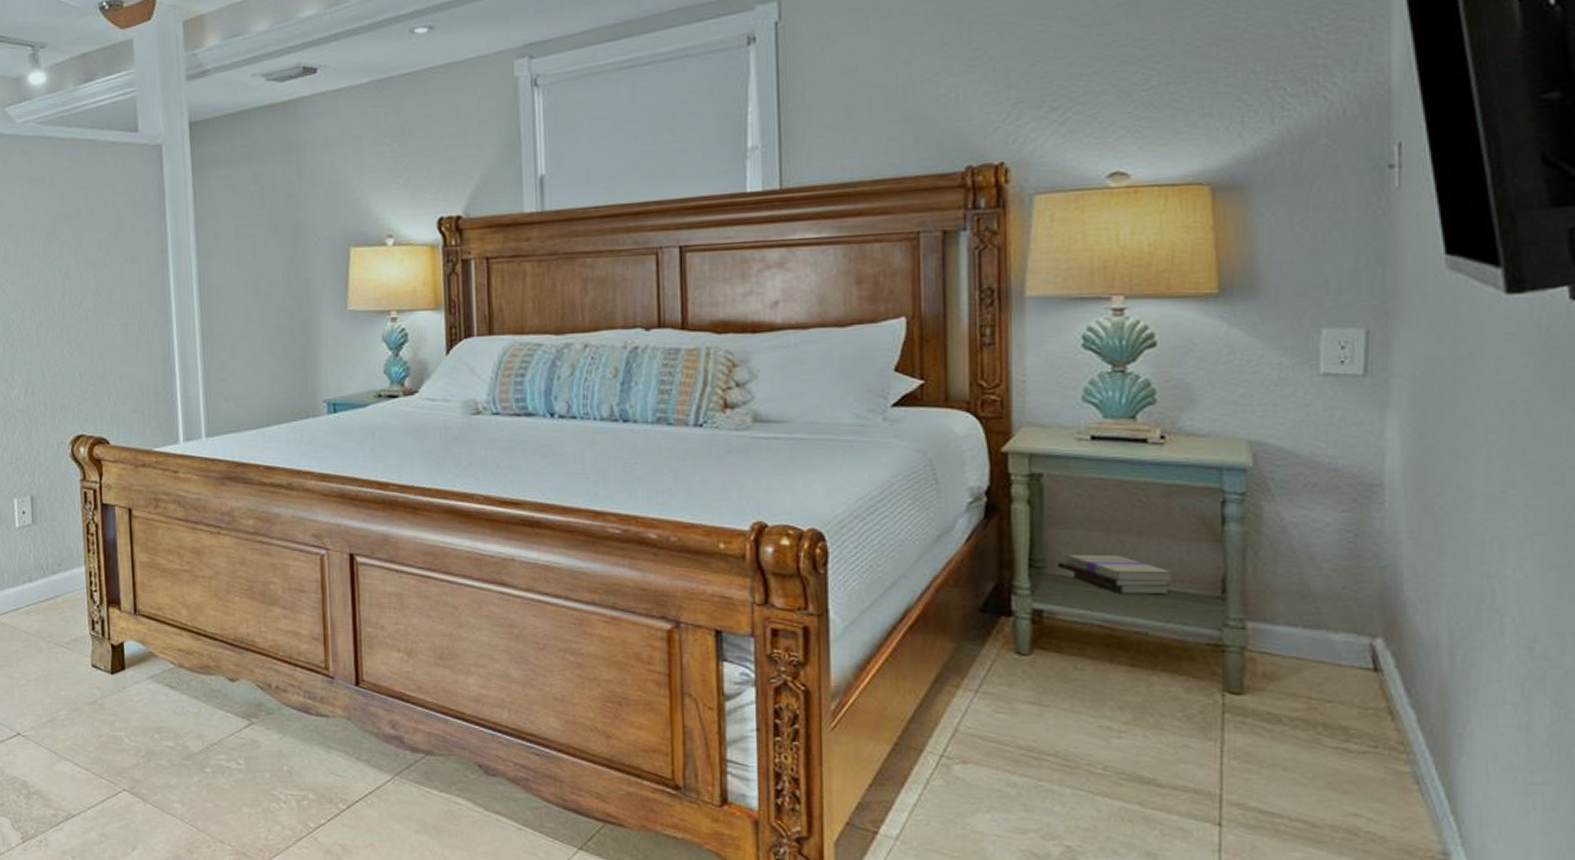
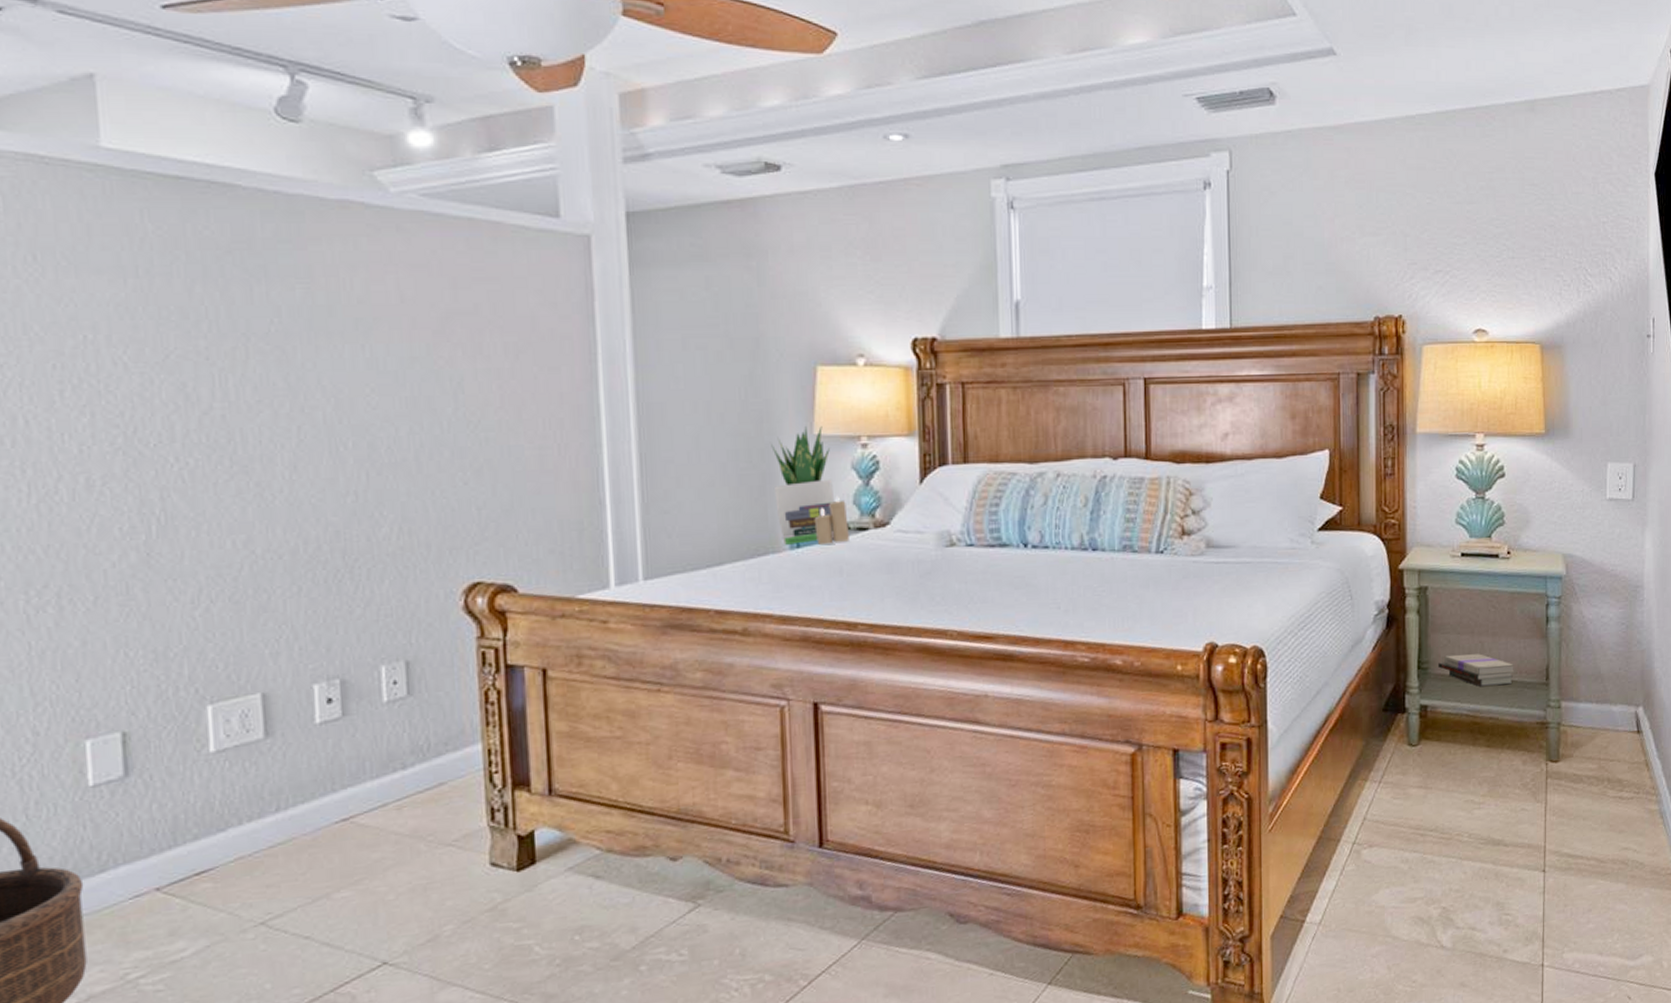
planter: none [310,301,368,403] -> present [771,425,835,537]
books: none [320,369,380,411] -> present [782,499,849,546]
candle: none [349,365,381,411] -> present [814,495,849,546]

